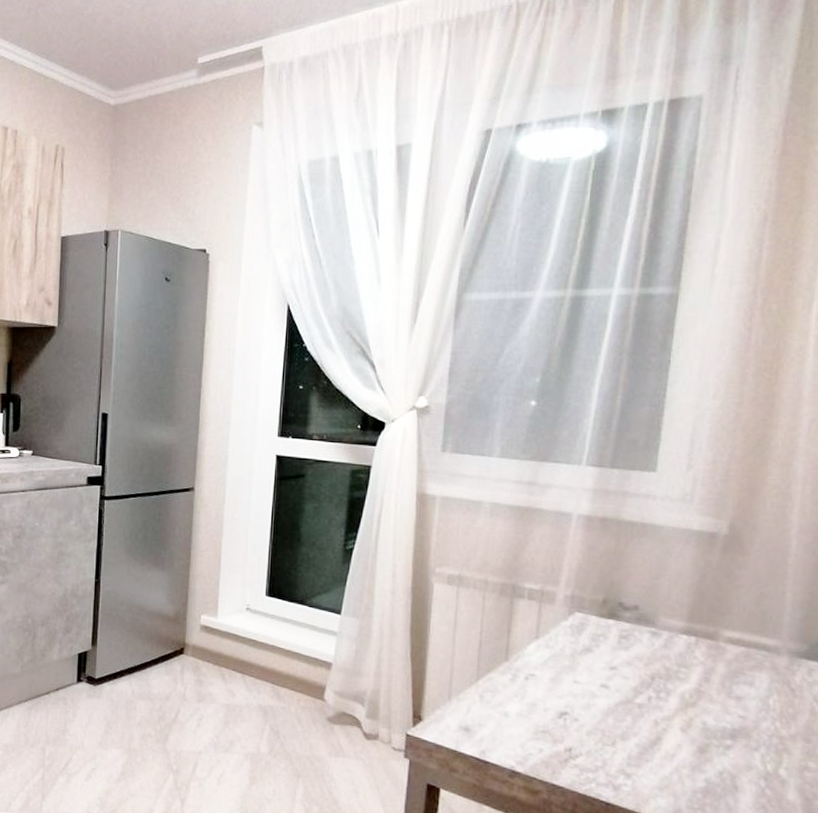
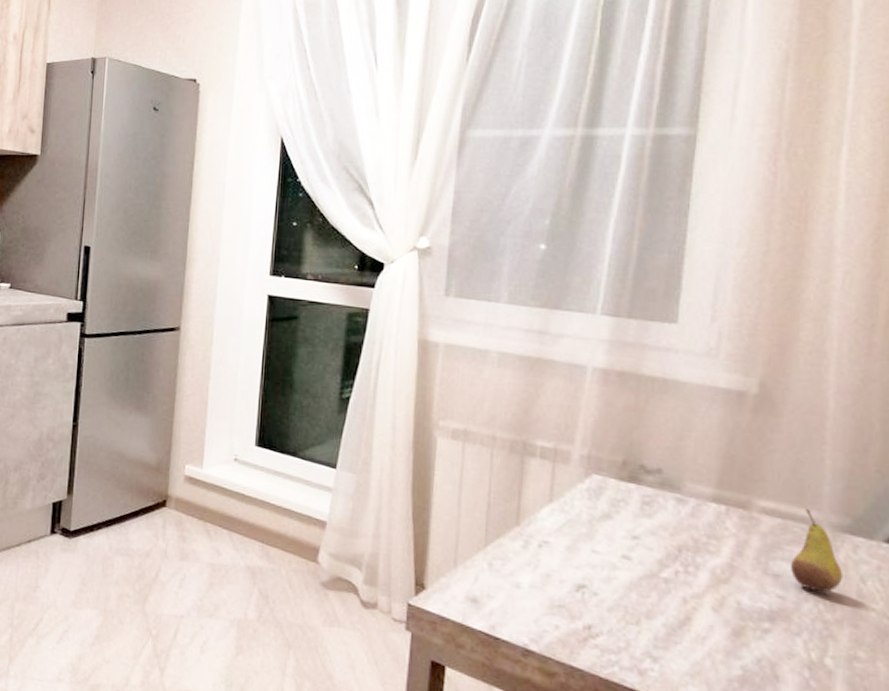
fruit: none [752,638,799,712] -> present [791,509,844,593]

